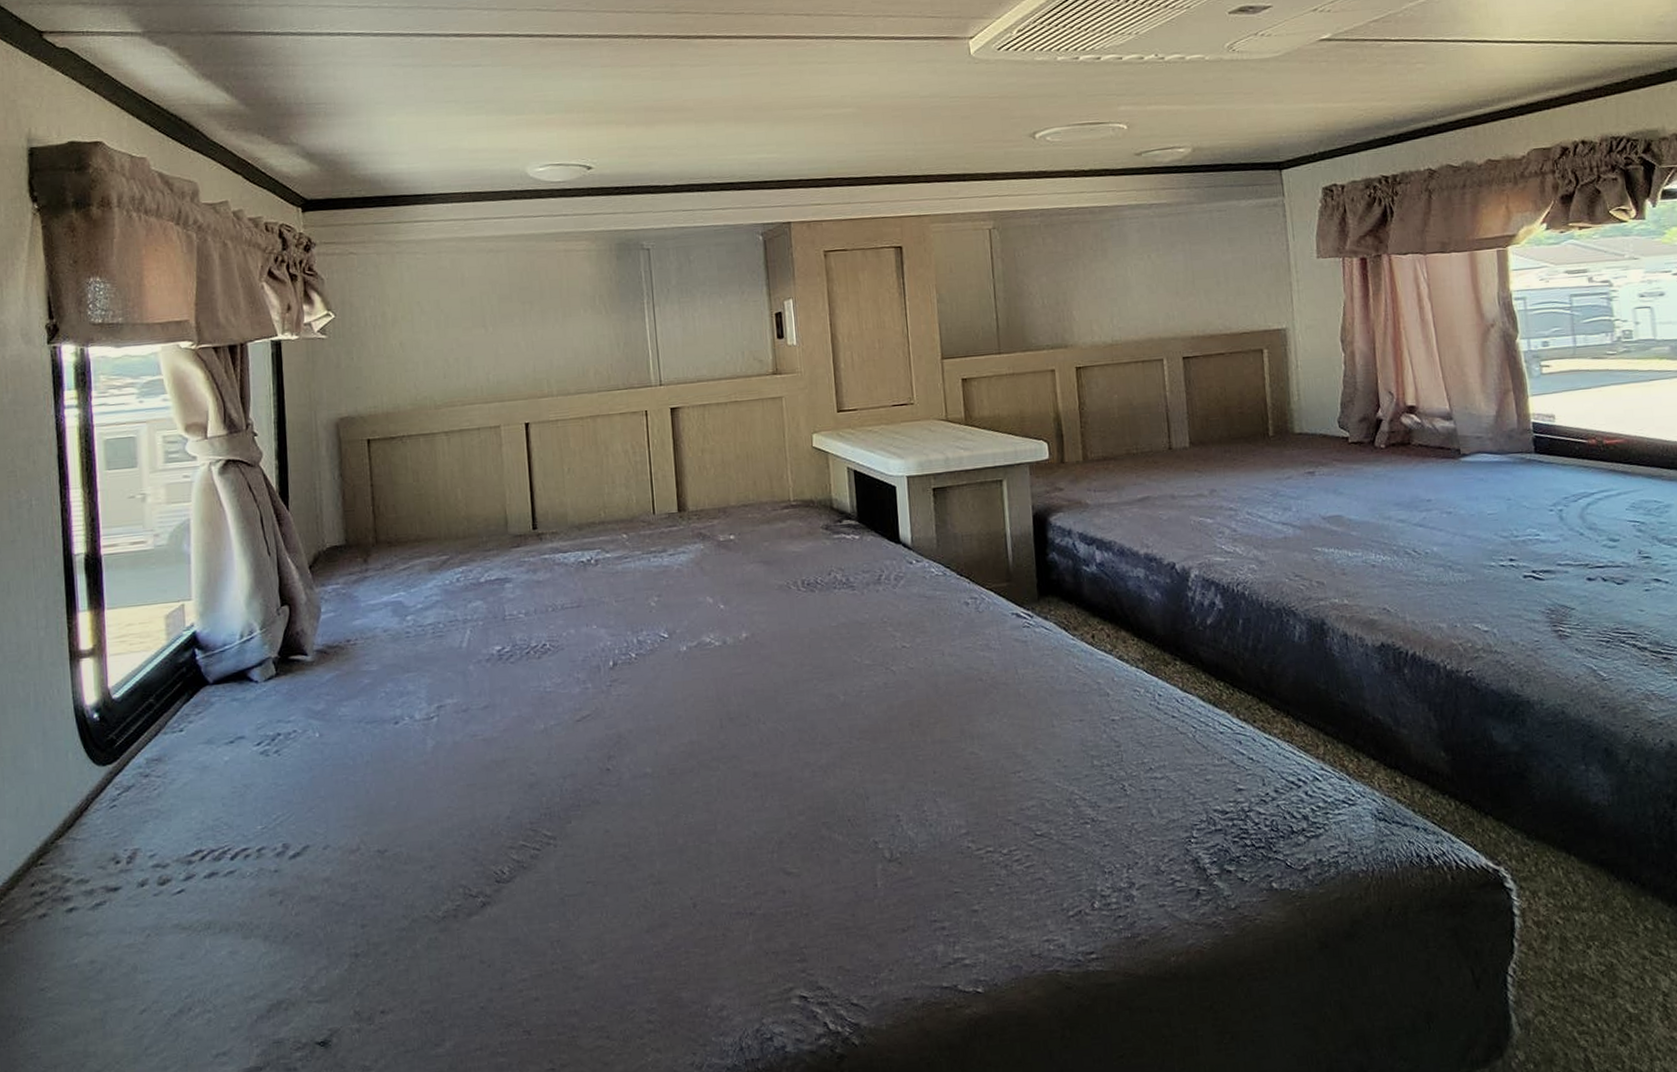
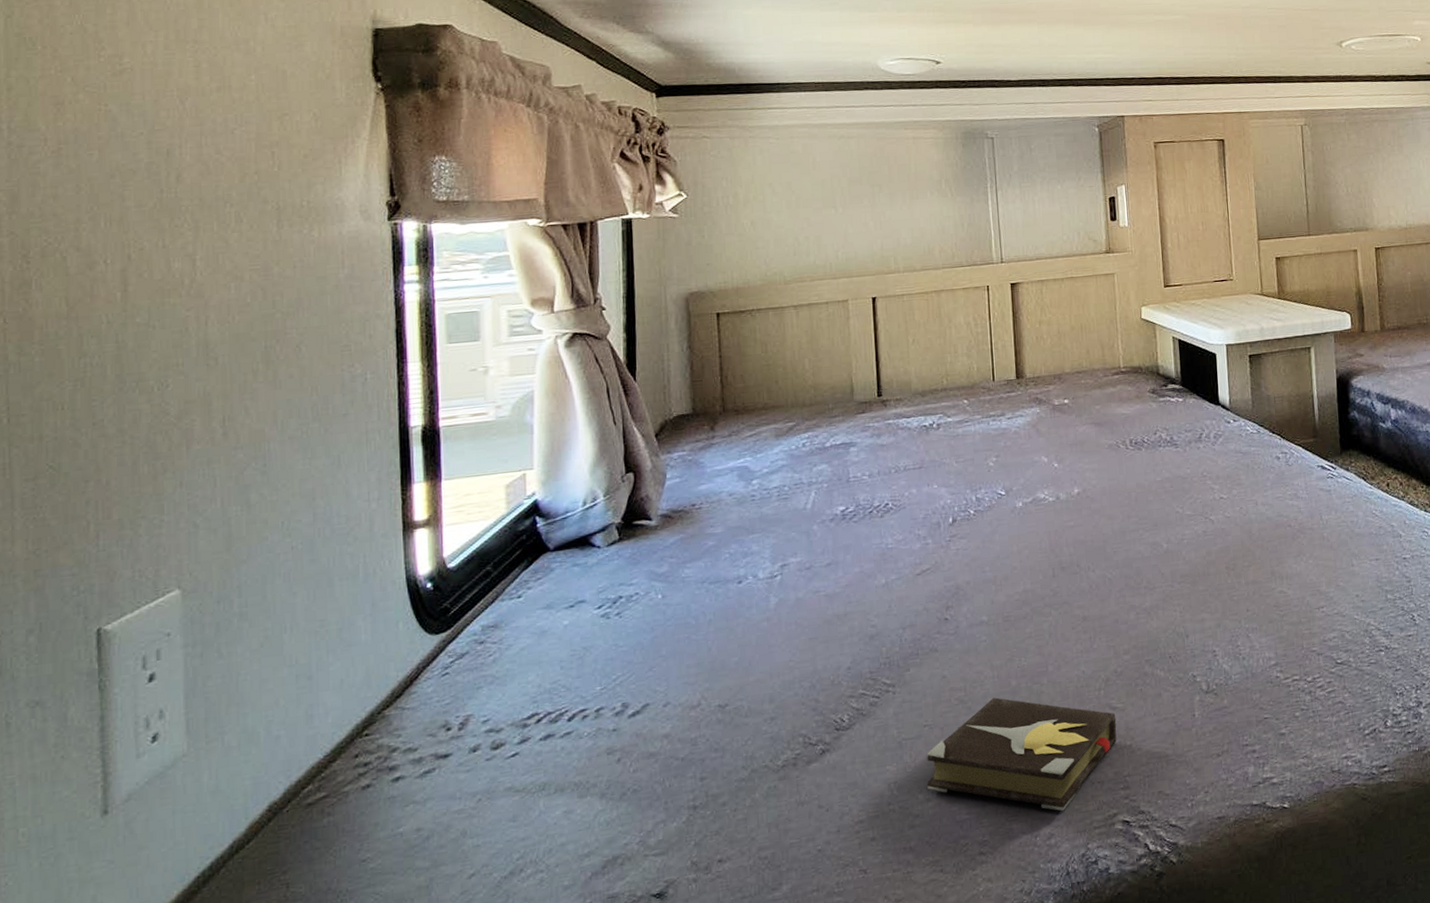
hardback book: none [590,856,792,982] -> present [927,697,1117,811]

